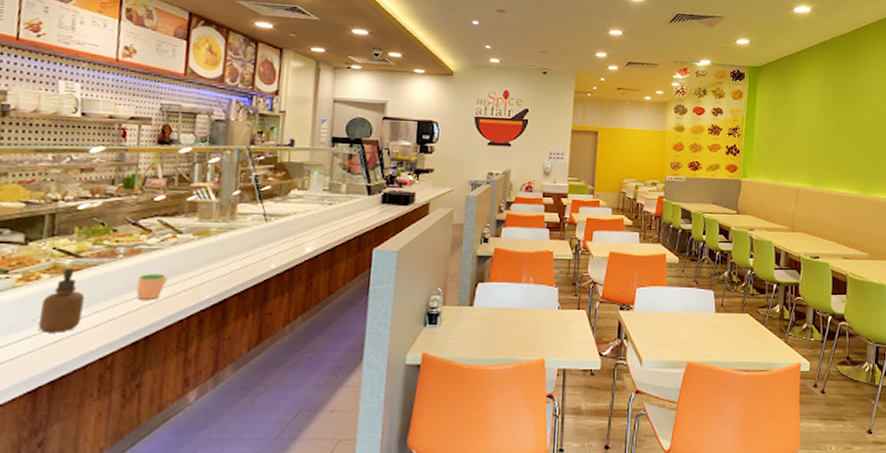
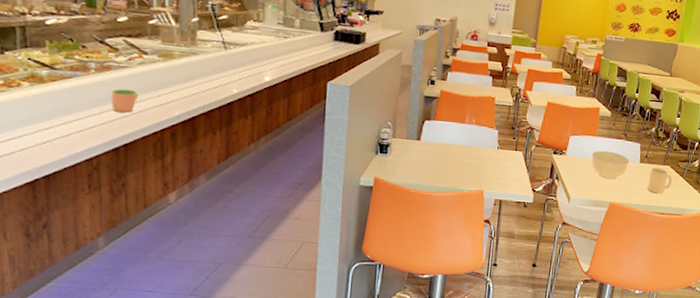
soap dispenser: present [38,268,85,333] -> none [25,77,65,135]
bowl: none [662,302,704,335] -> present [591,150,630,180]
cup: none [726,316,754,347] -> present [647,167,673,194]

